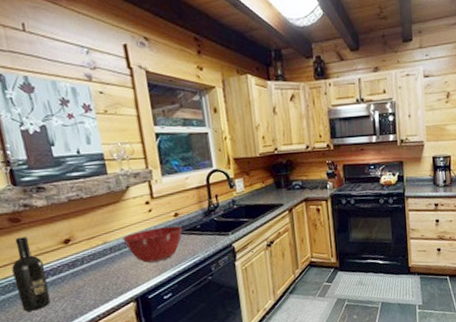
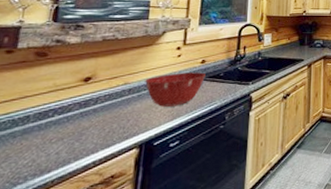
wine bottle: present [12,237,51,312] -> none [11,72,55,153]

